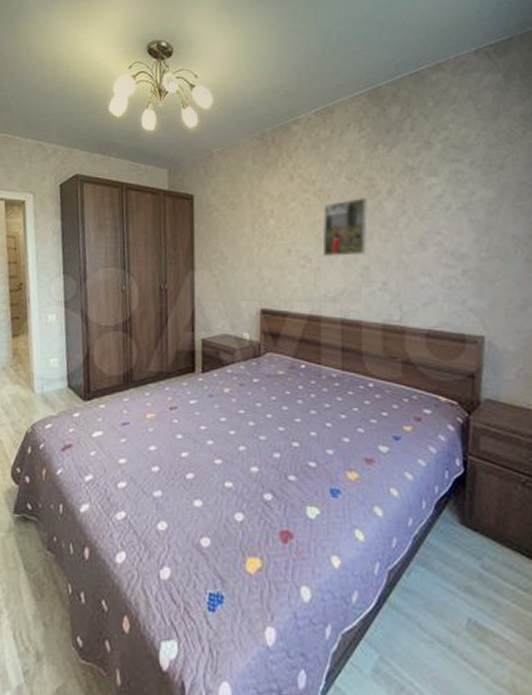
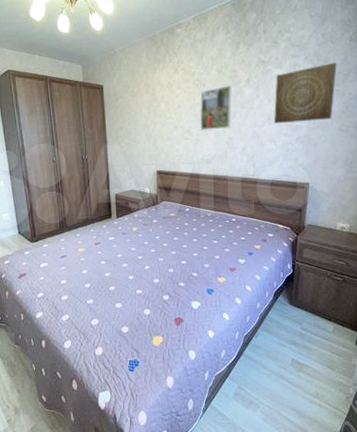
wall art: none [428,169,519,250] -> present [274,62,337,124]

